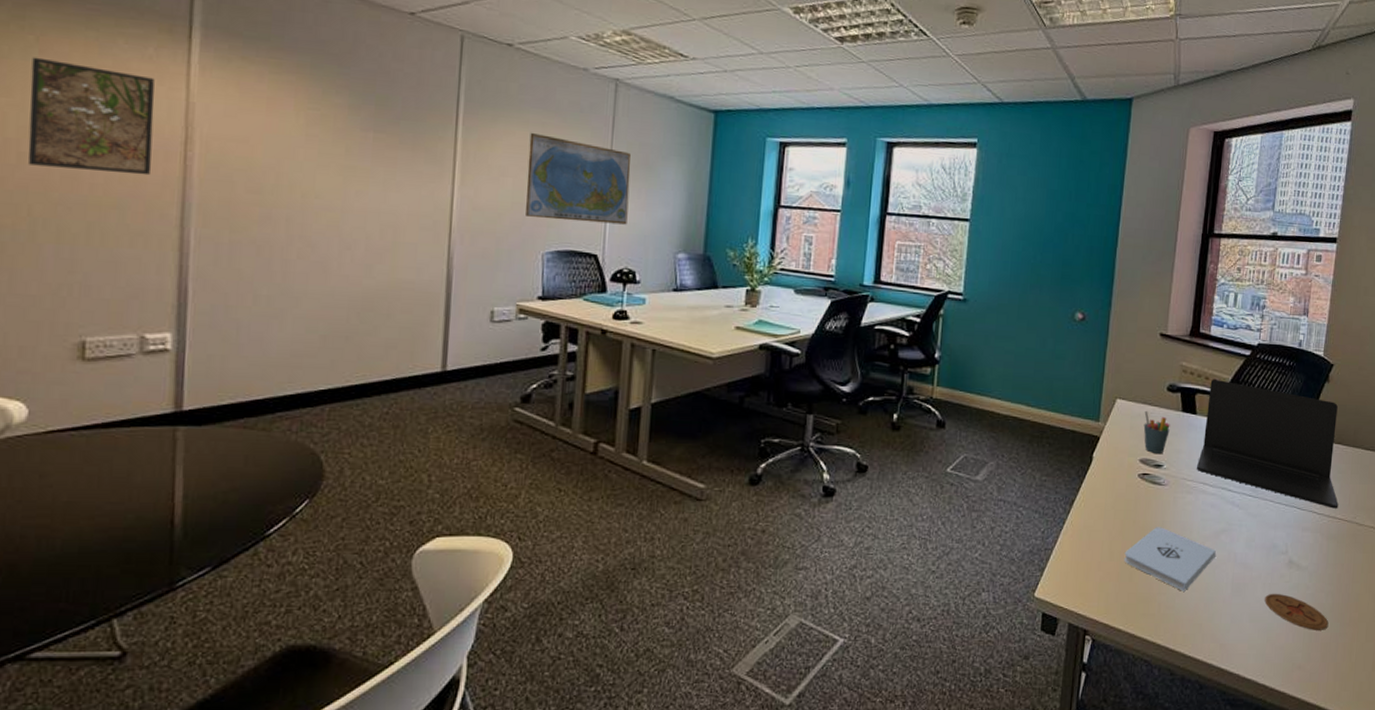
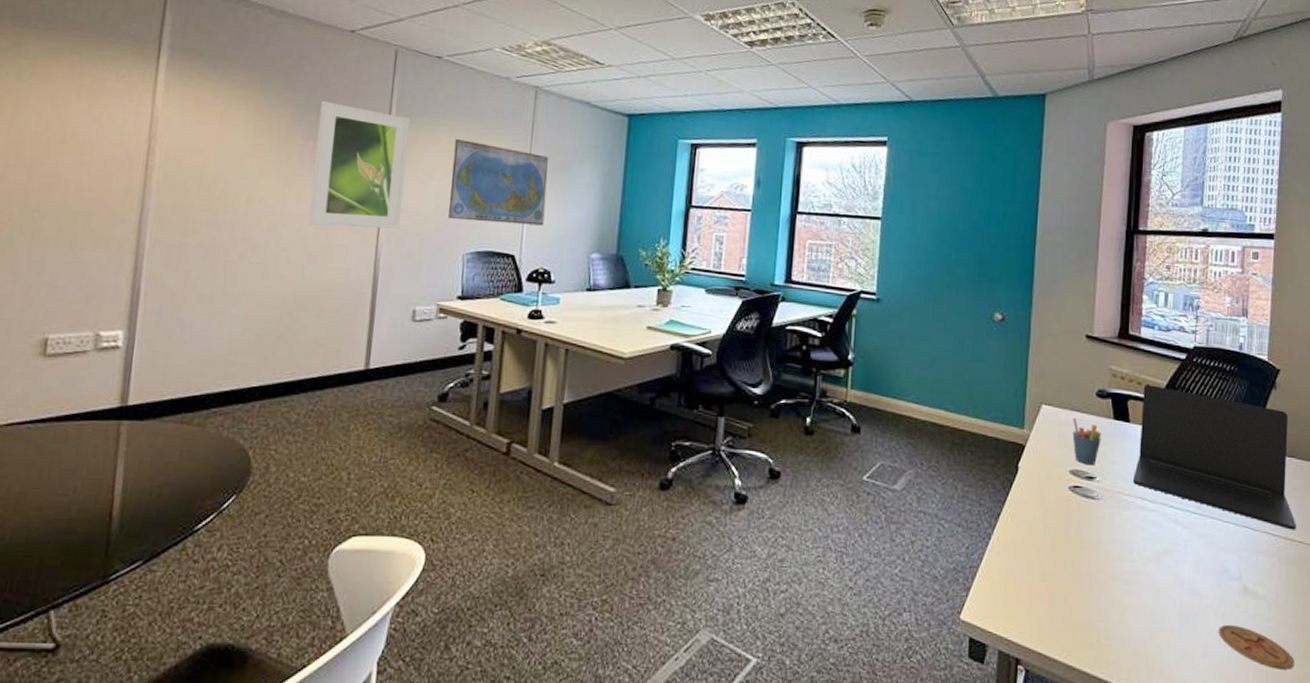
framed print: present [27,57,155,176] -> none [13,79,126,184]
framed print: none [373,90,481,227] -> present [309,101,411,229]
notepad: present [1124,527,1216,591] -> none [1057,545,1160,619]

